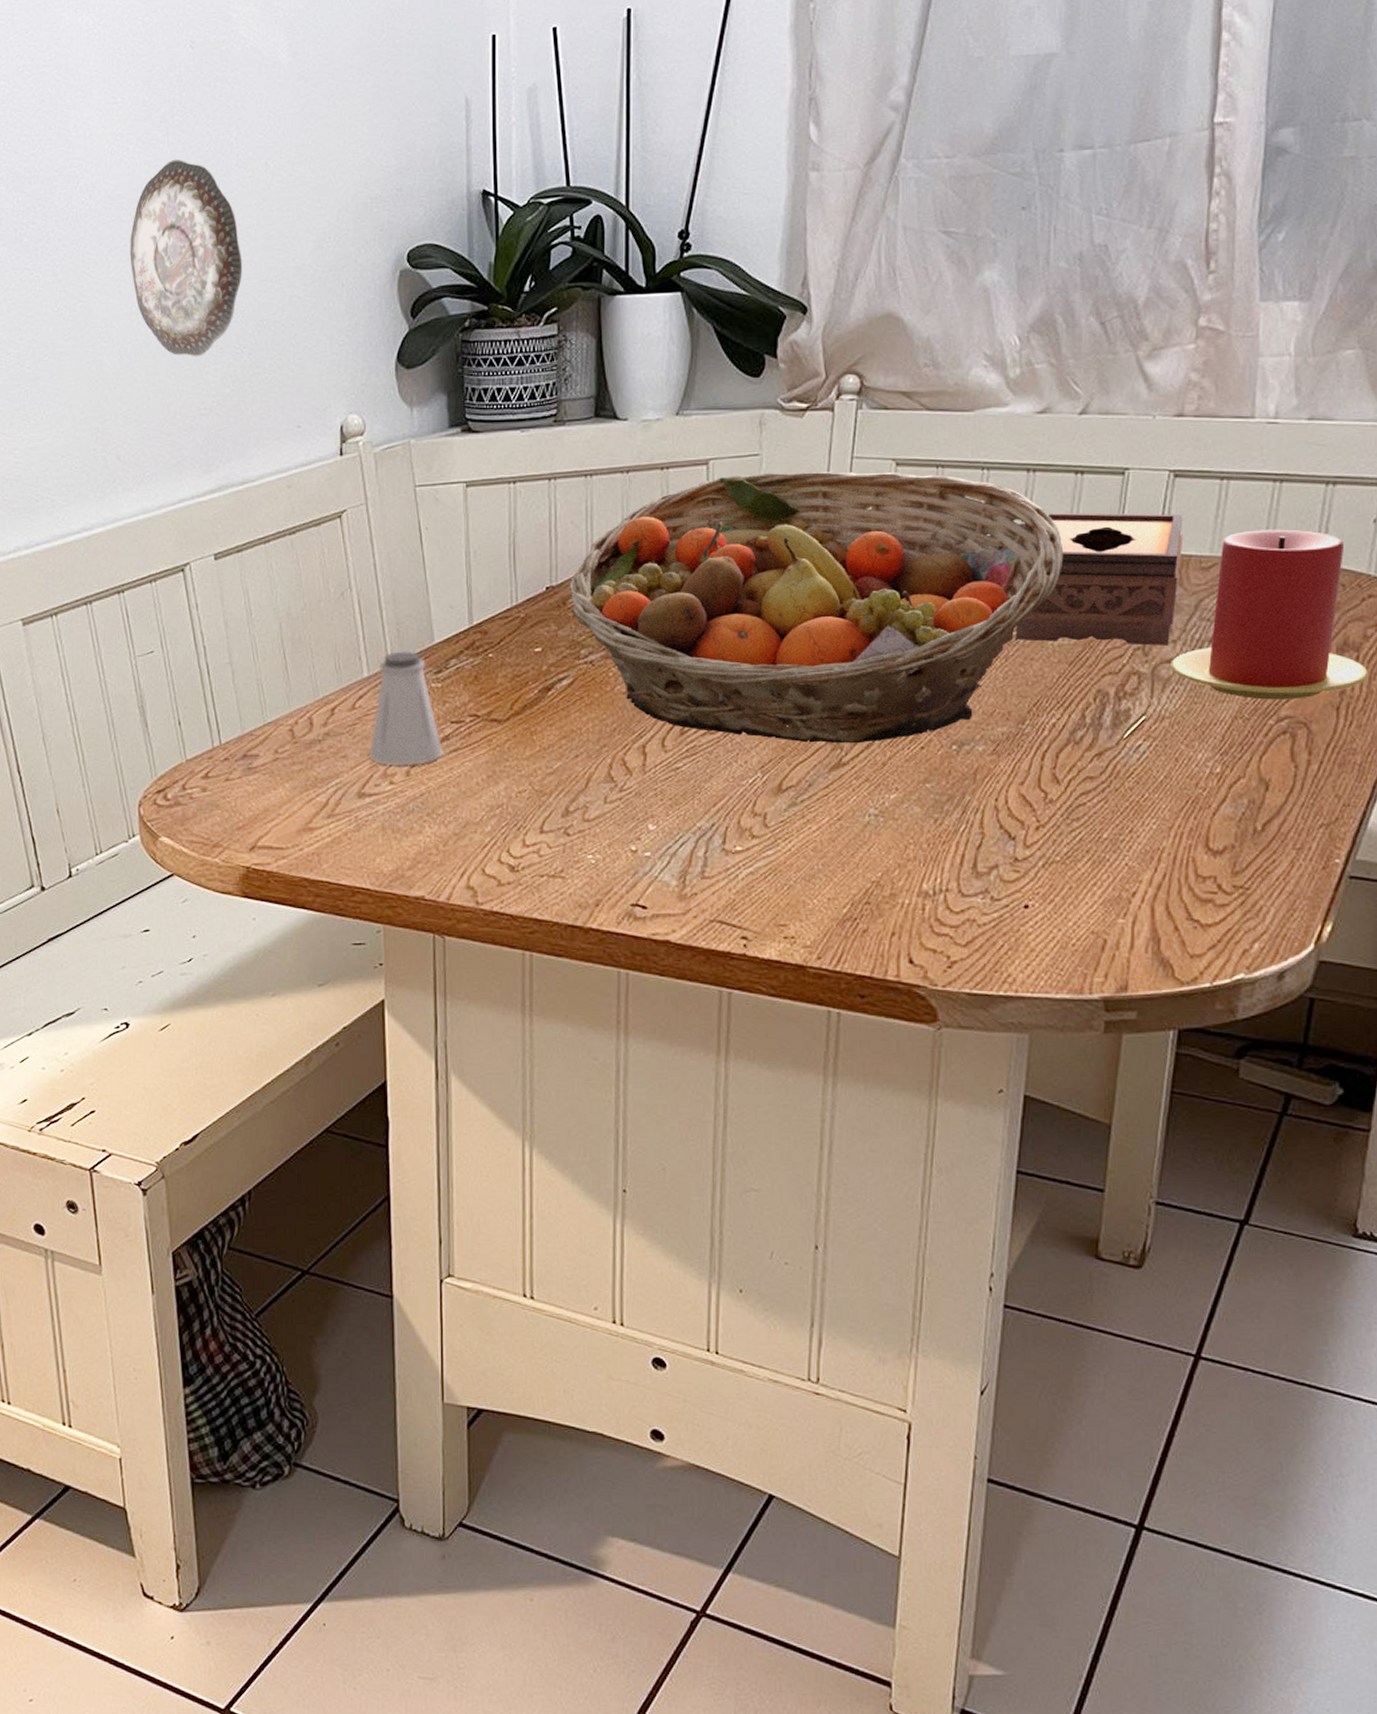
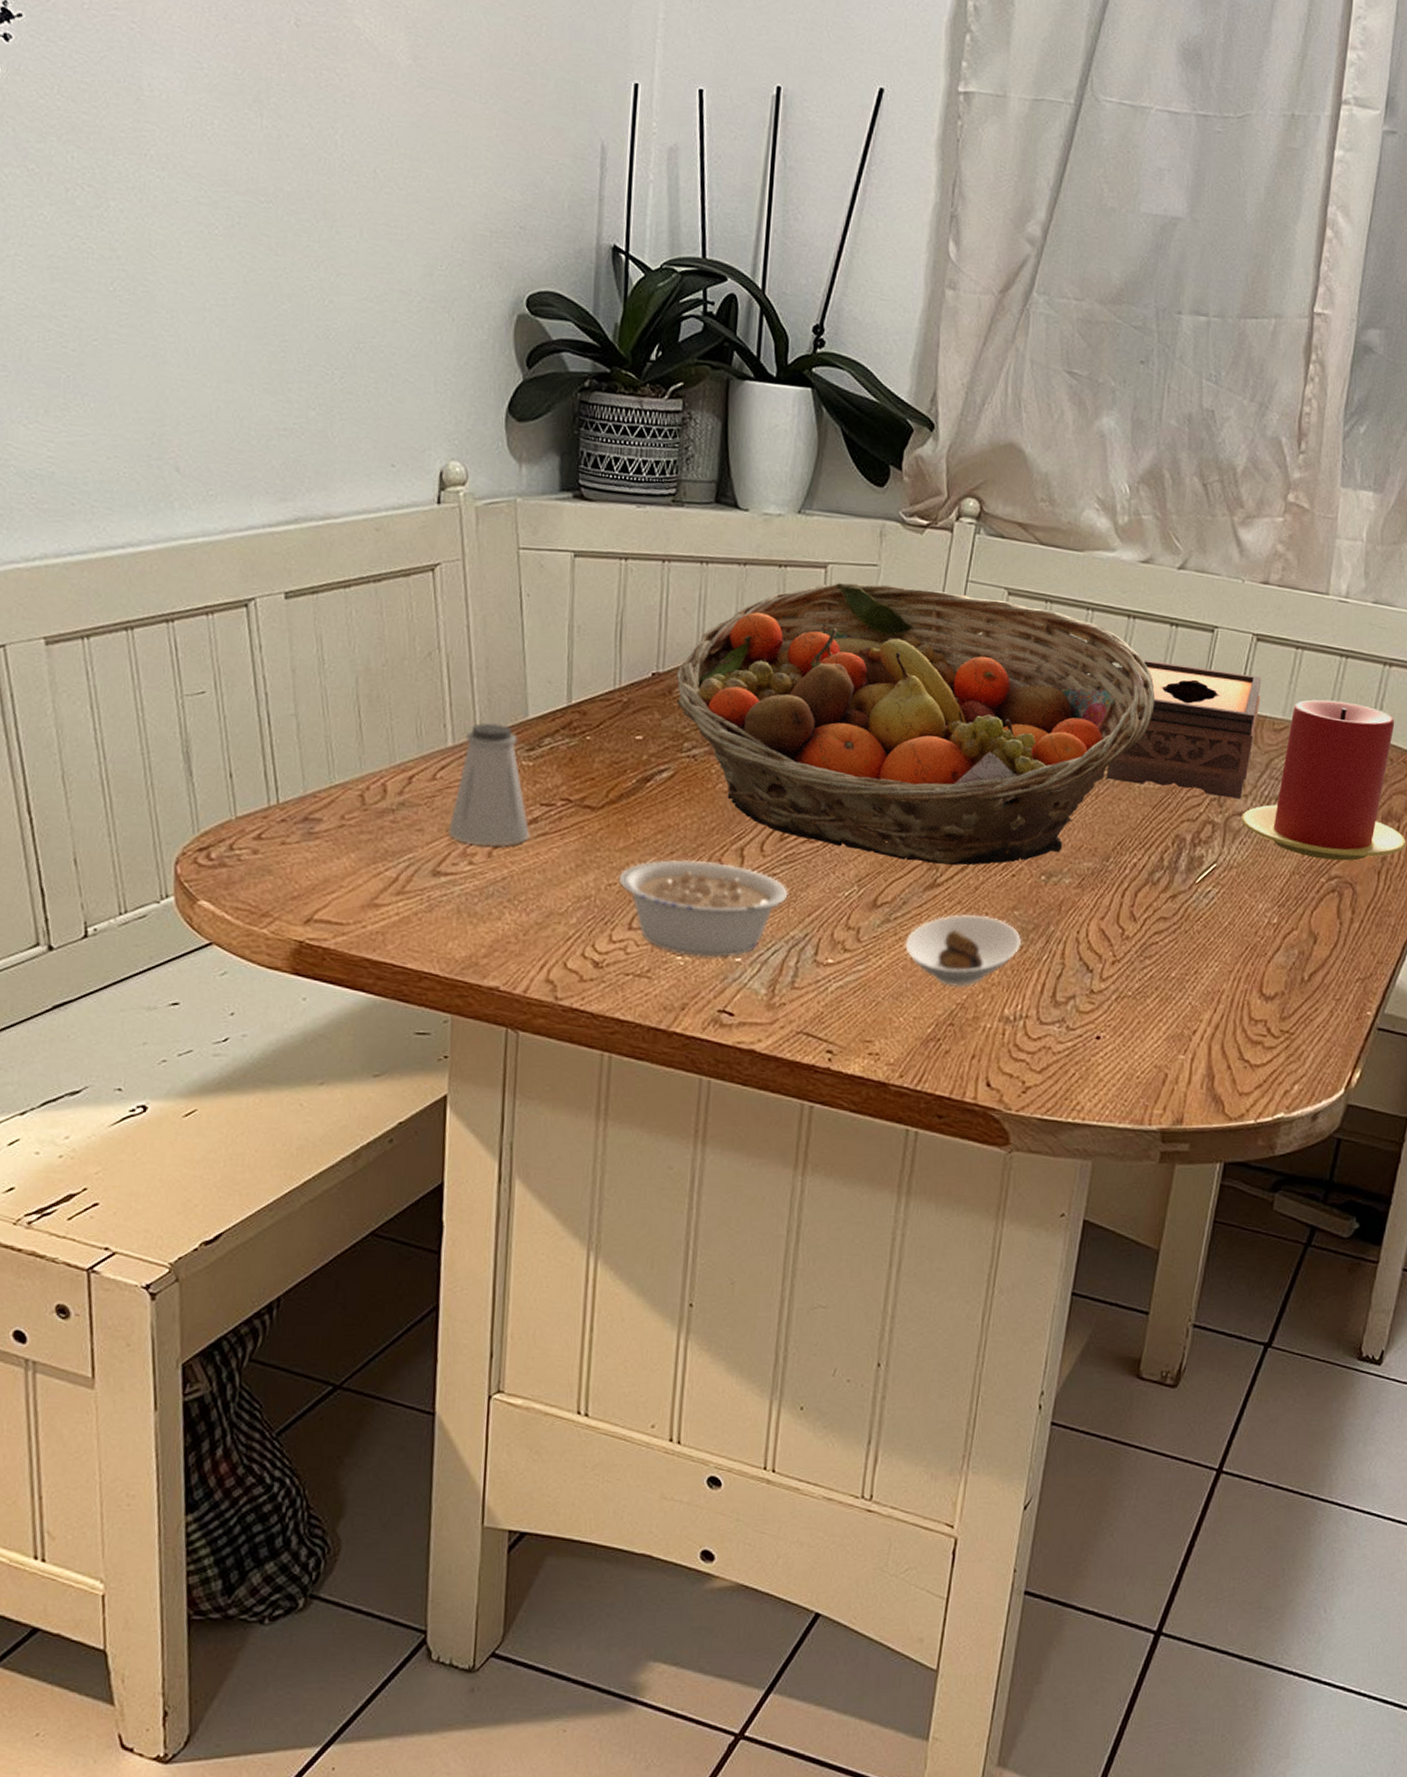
decorative plate: present [130,159,243,357] -> none [206,145,340,371]
legume: none [528,762,692,854] -> present [618,860,788,958]
saucer: none [814,792,935,865] -> present [905,914,1021,987]

